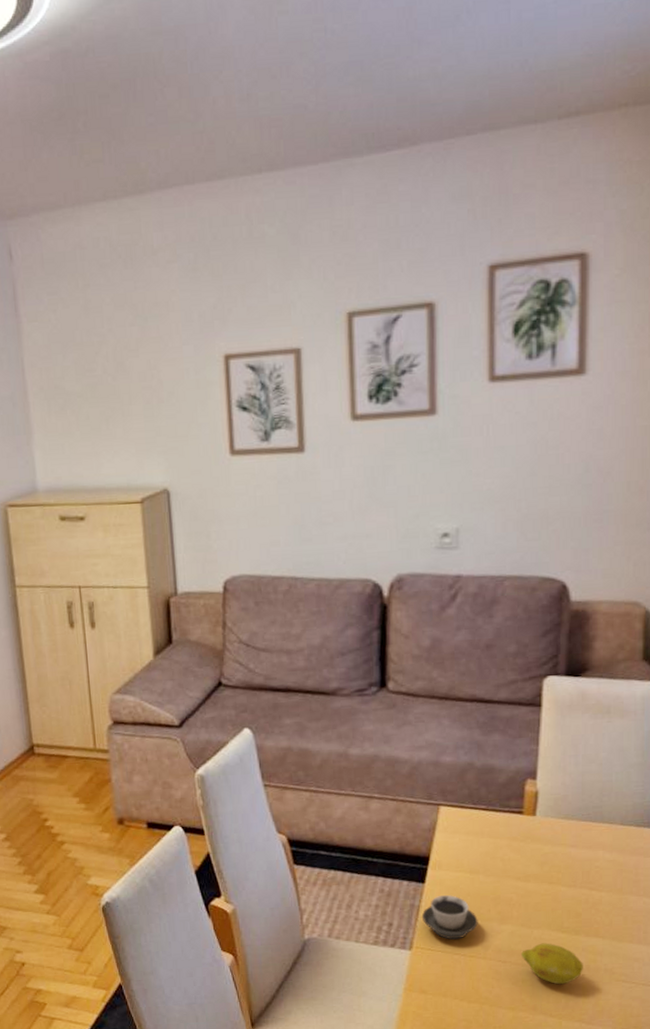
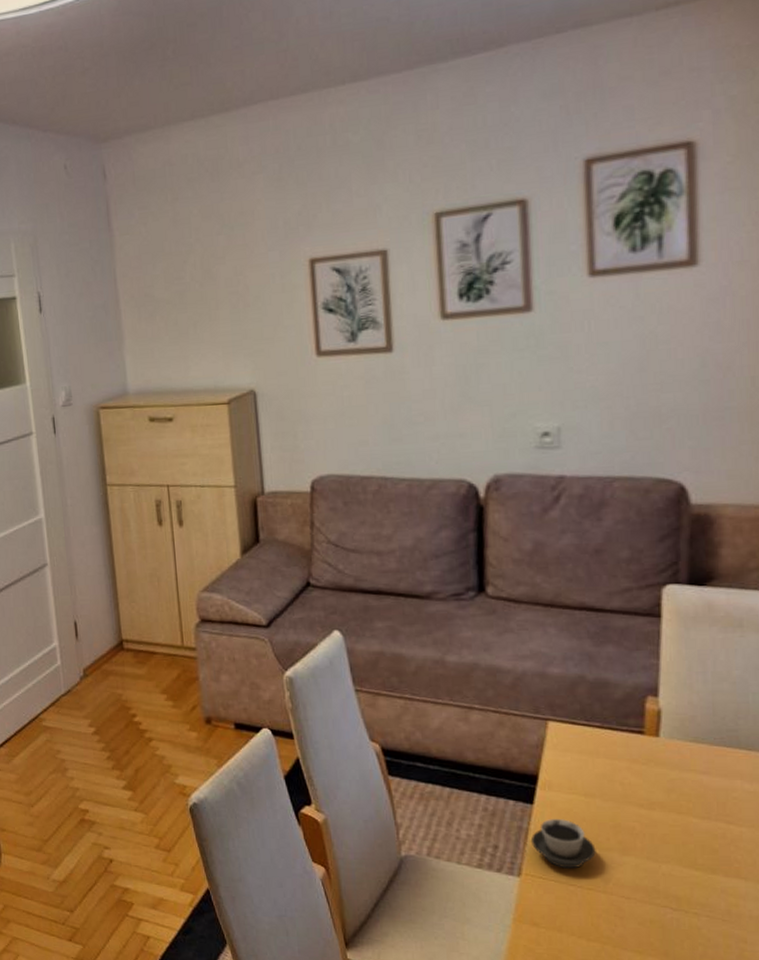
fruit: present [521,943,583,985] -> none [648,880,723,930]

